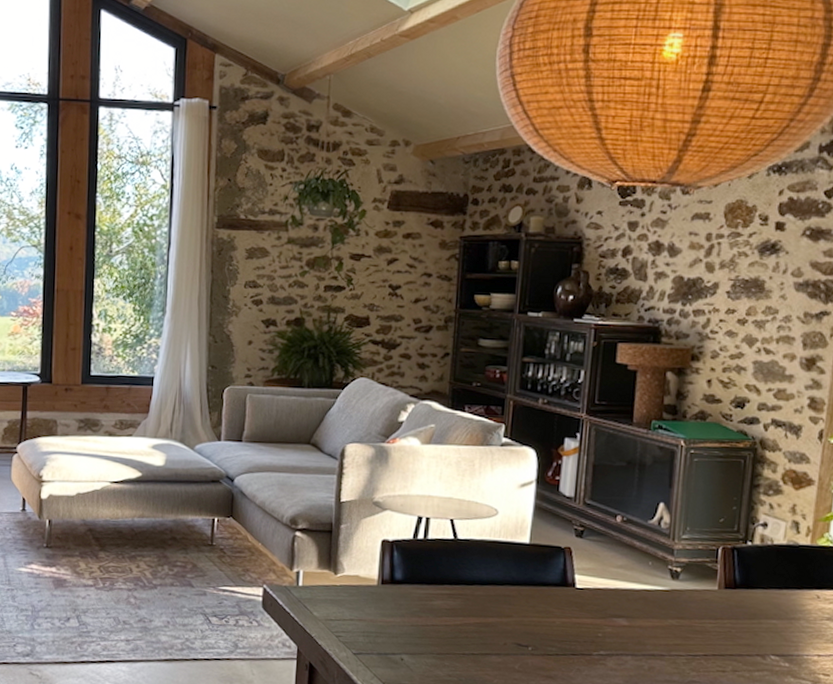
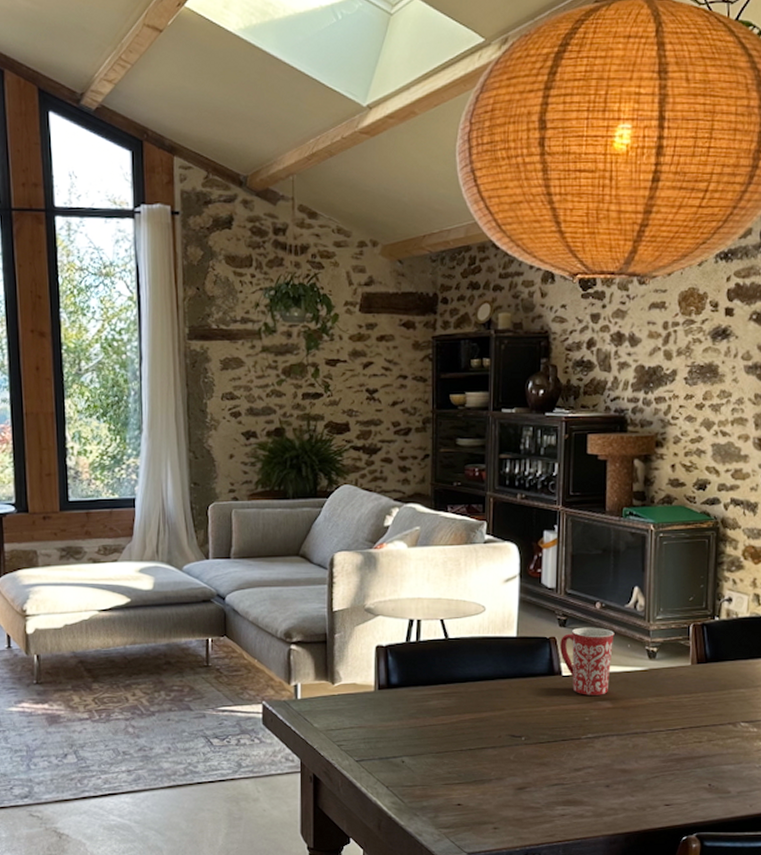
mug: none [575,539,635,612] -> present [560,627,615,695]

